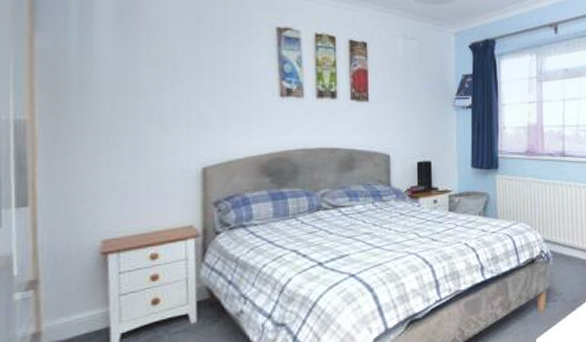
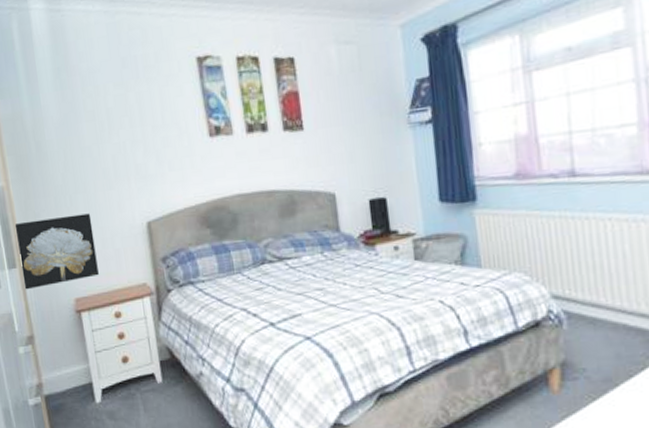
wall art: none [34,155,137,230] -> present [14,213,99,290]

